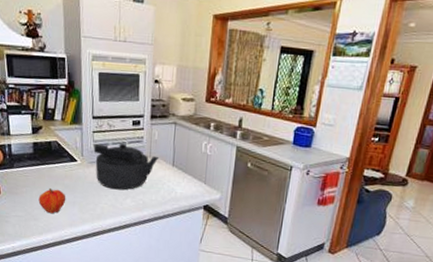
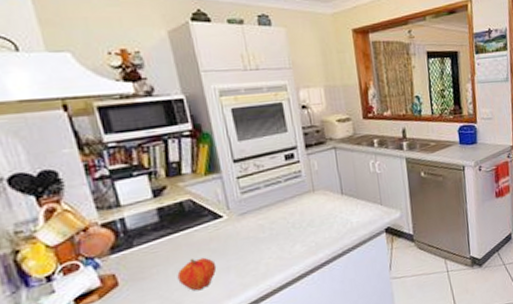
kettle: present [93,143,159,190] -> none [241,182,325,240]

